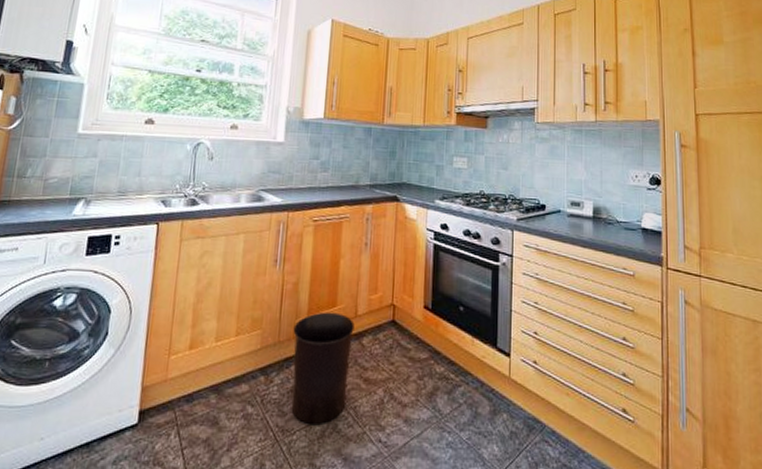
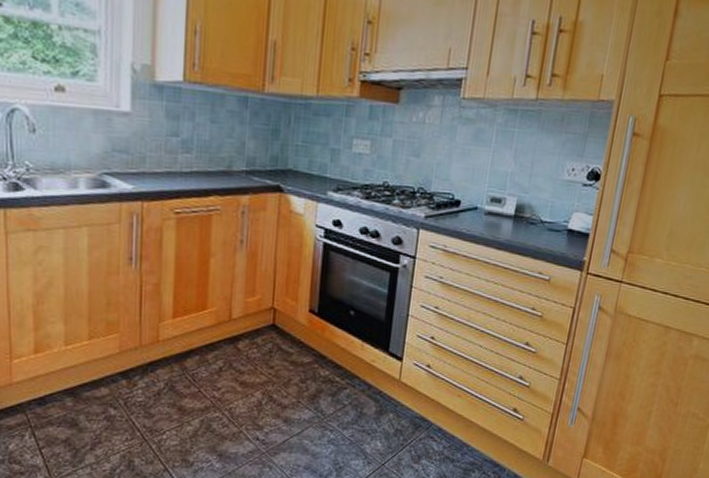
waste bin: present [291,312,355,424] -> none [157,315,229,425]

